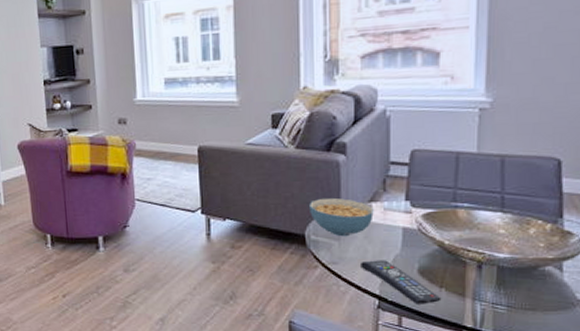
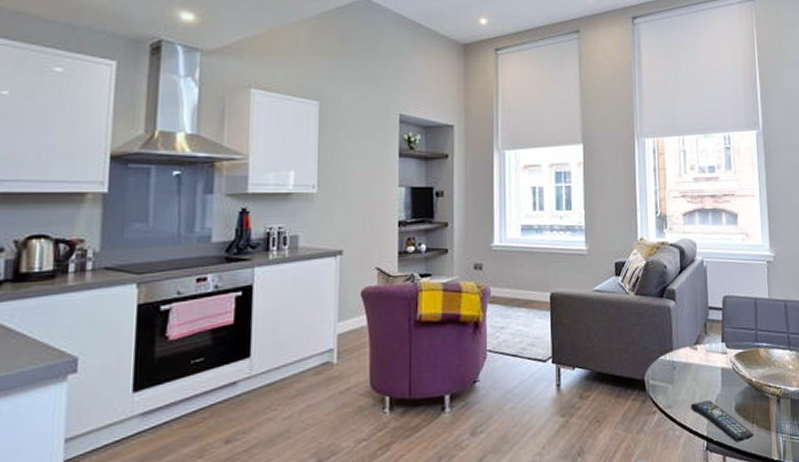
cereal bowl: present [310,197,374,237] -> none [648,341,699,380]

